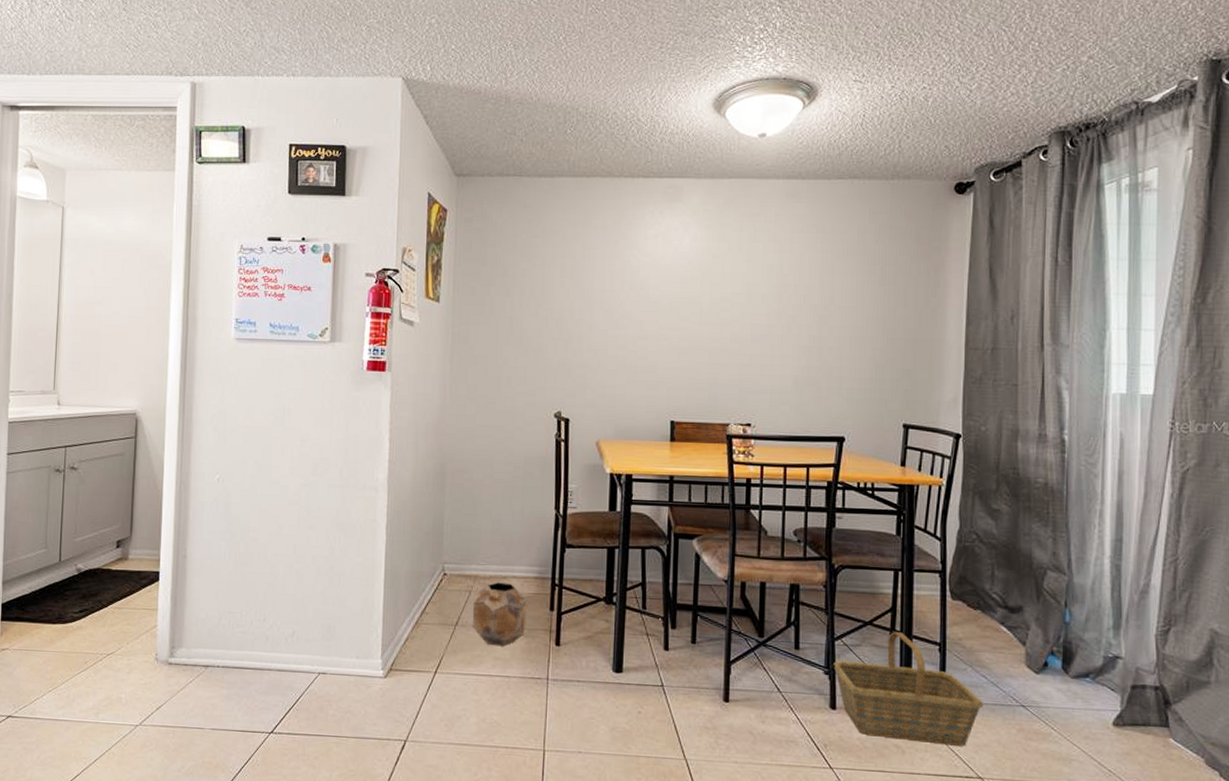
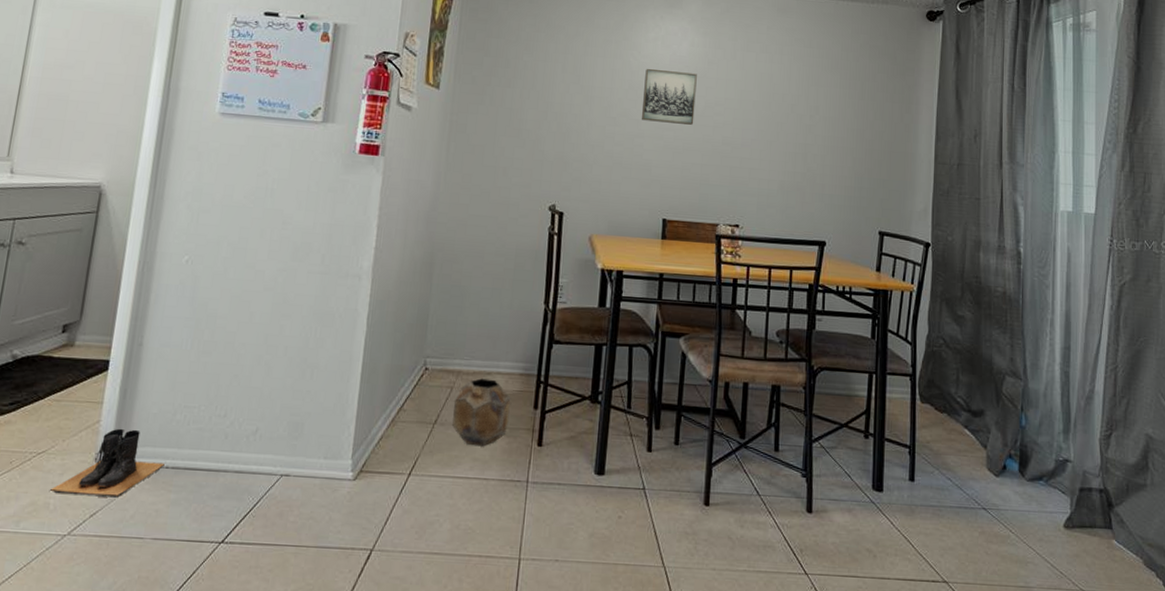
boots: none [120,632,216,693] -> present [49,428,165,498]
wall art: none [644,268,701,323] -> present [641,69,697,125]
basket: present [834,632,983,746] -> none [811,434,949,550]

